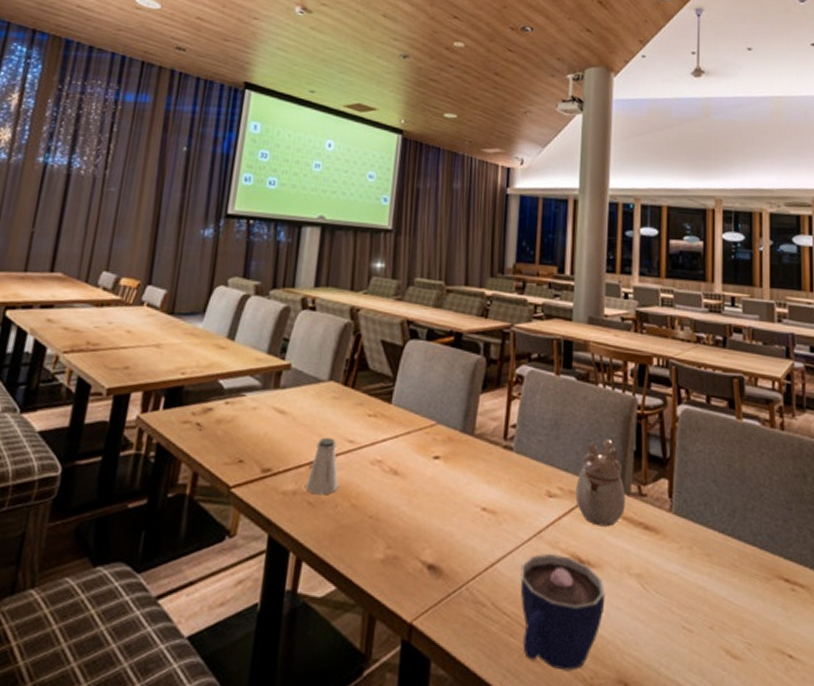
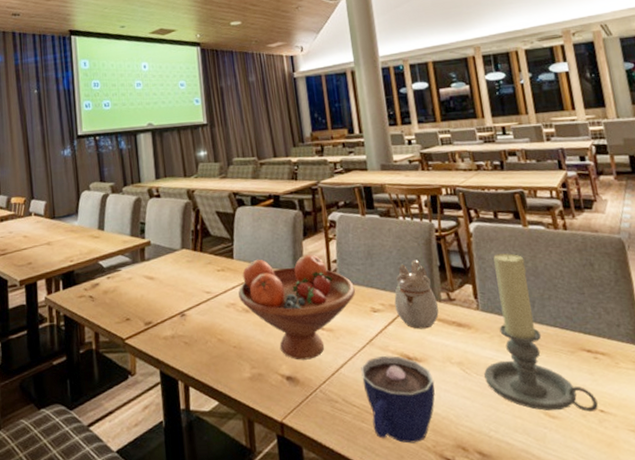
saltshaker: present [306,437,339,495] -> none [180,291,205,336]
fruit bowl: none [389,408,533,547] -> present [238,254,356,360]
candle holder: none [665,447,787,657] -> present [484,253,598,413]

